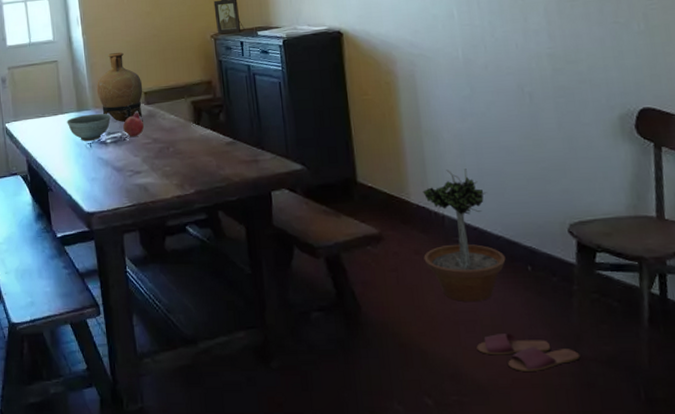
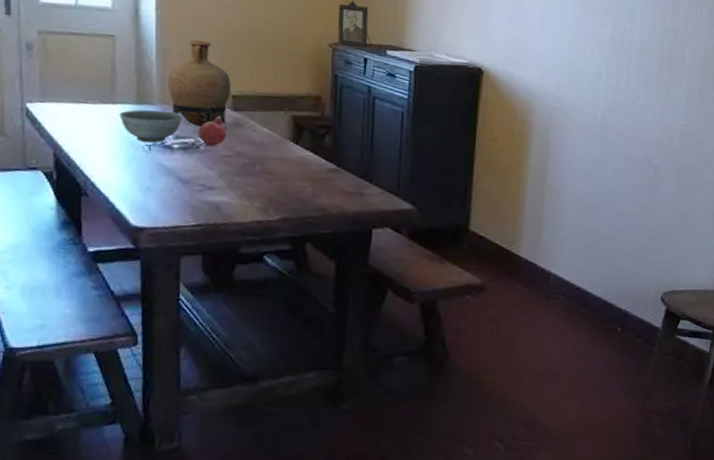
potted tree: present [423,169,506,302] -> none [522,229,600,356]
slippers: present [476,334,581,371] -> none [555,387,646,421]

